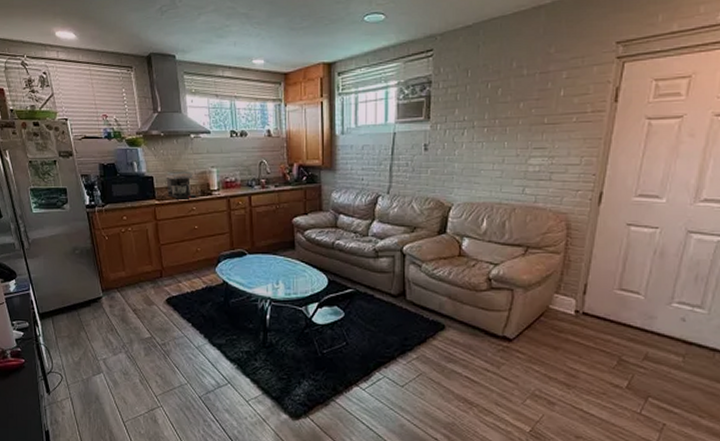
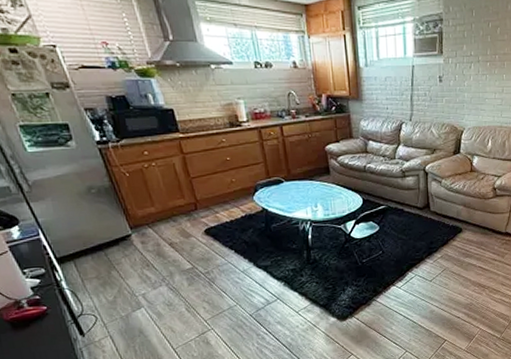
coffee maker: present [165,171,197,201] -> none [186,102,226,133]

